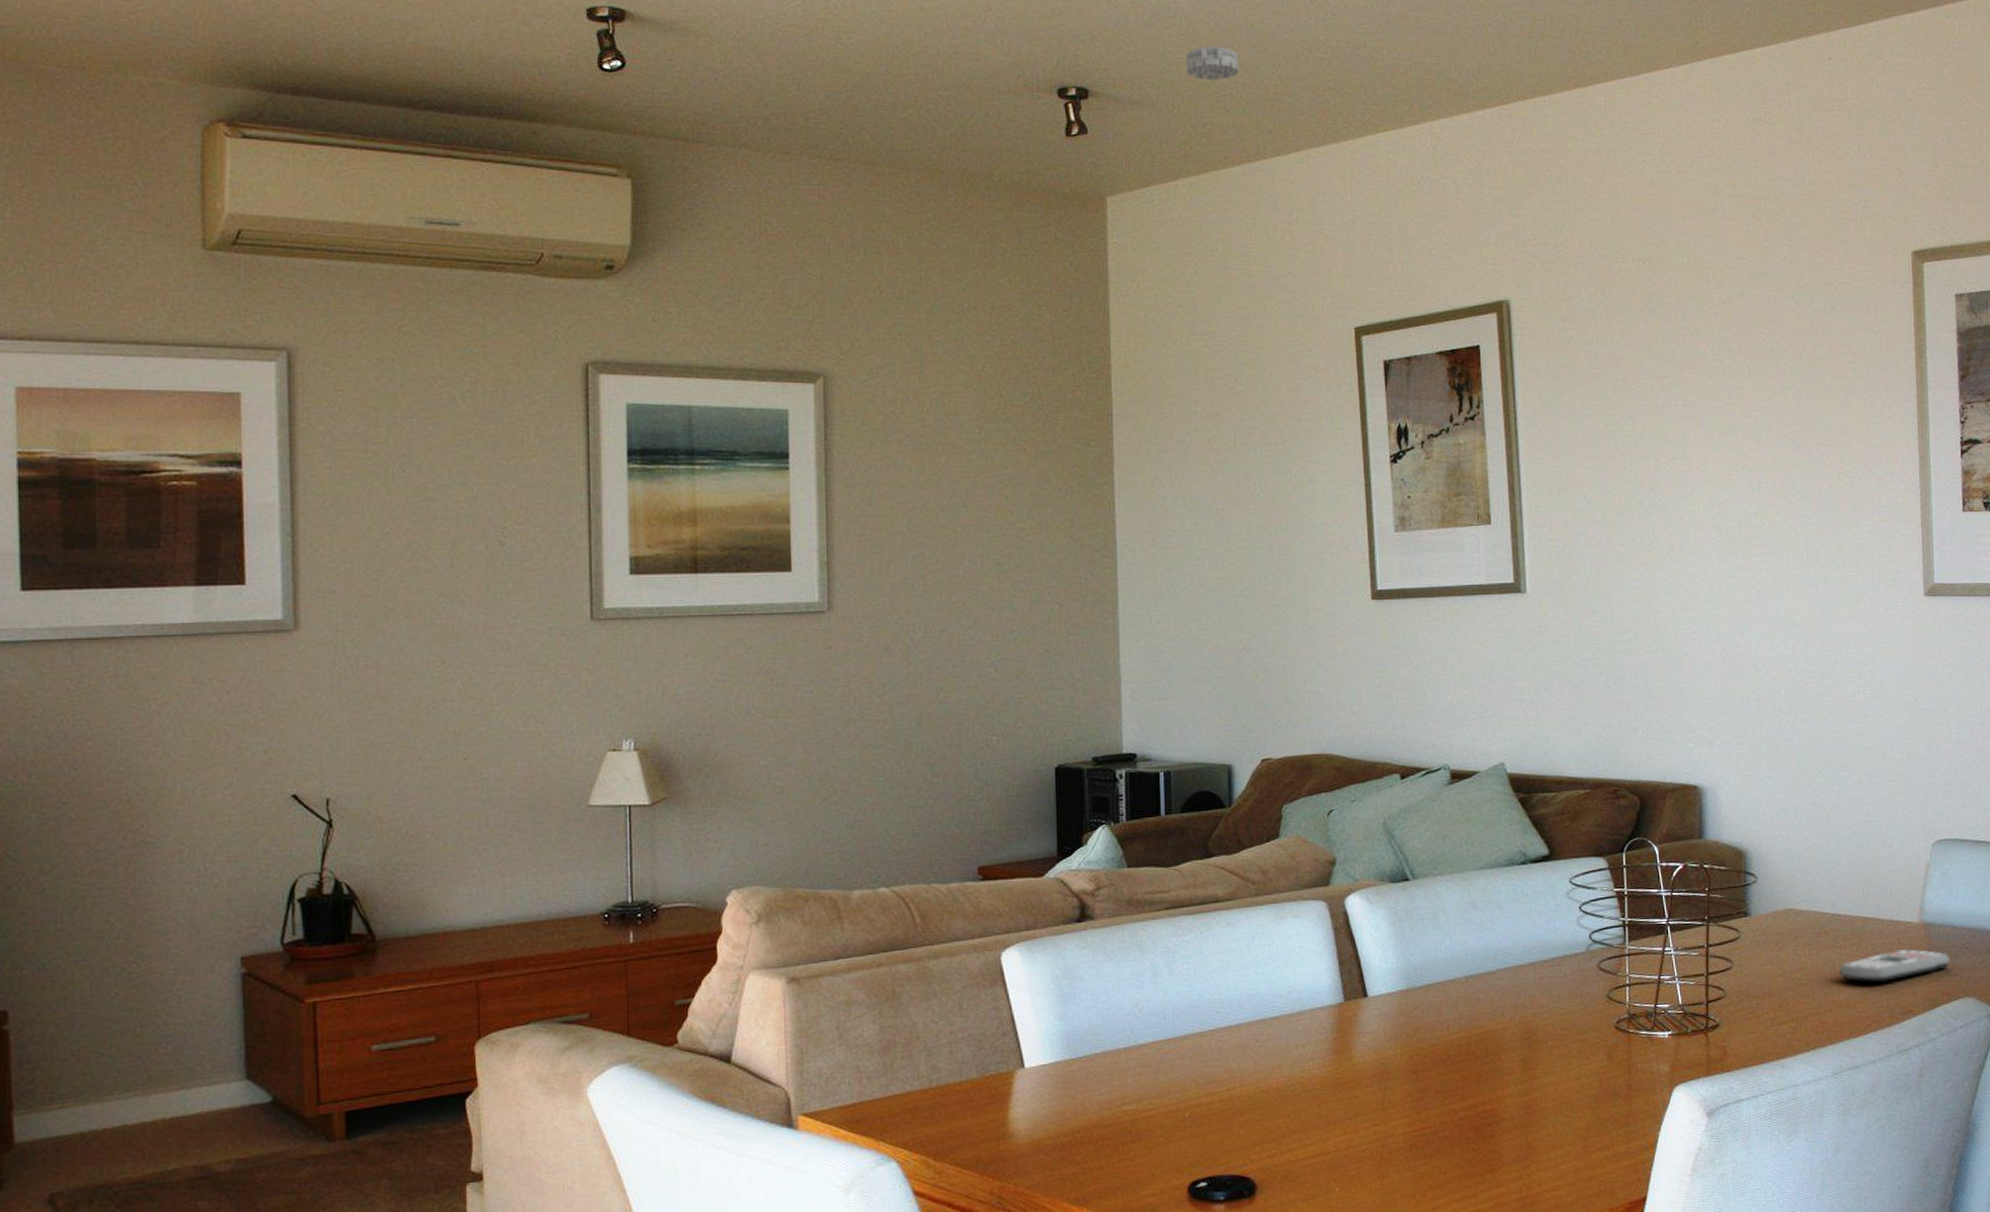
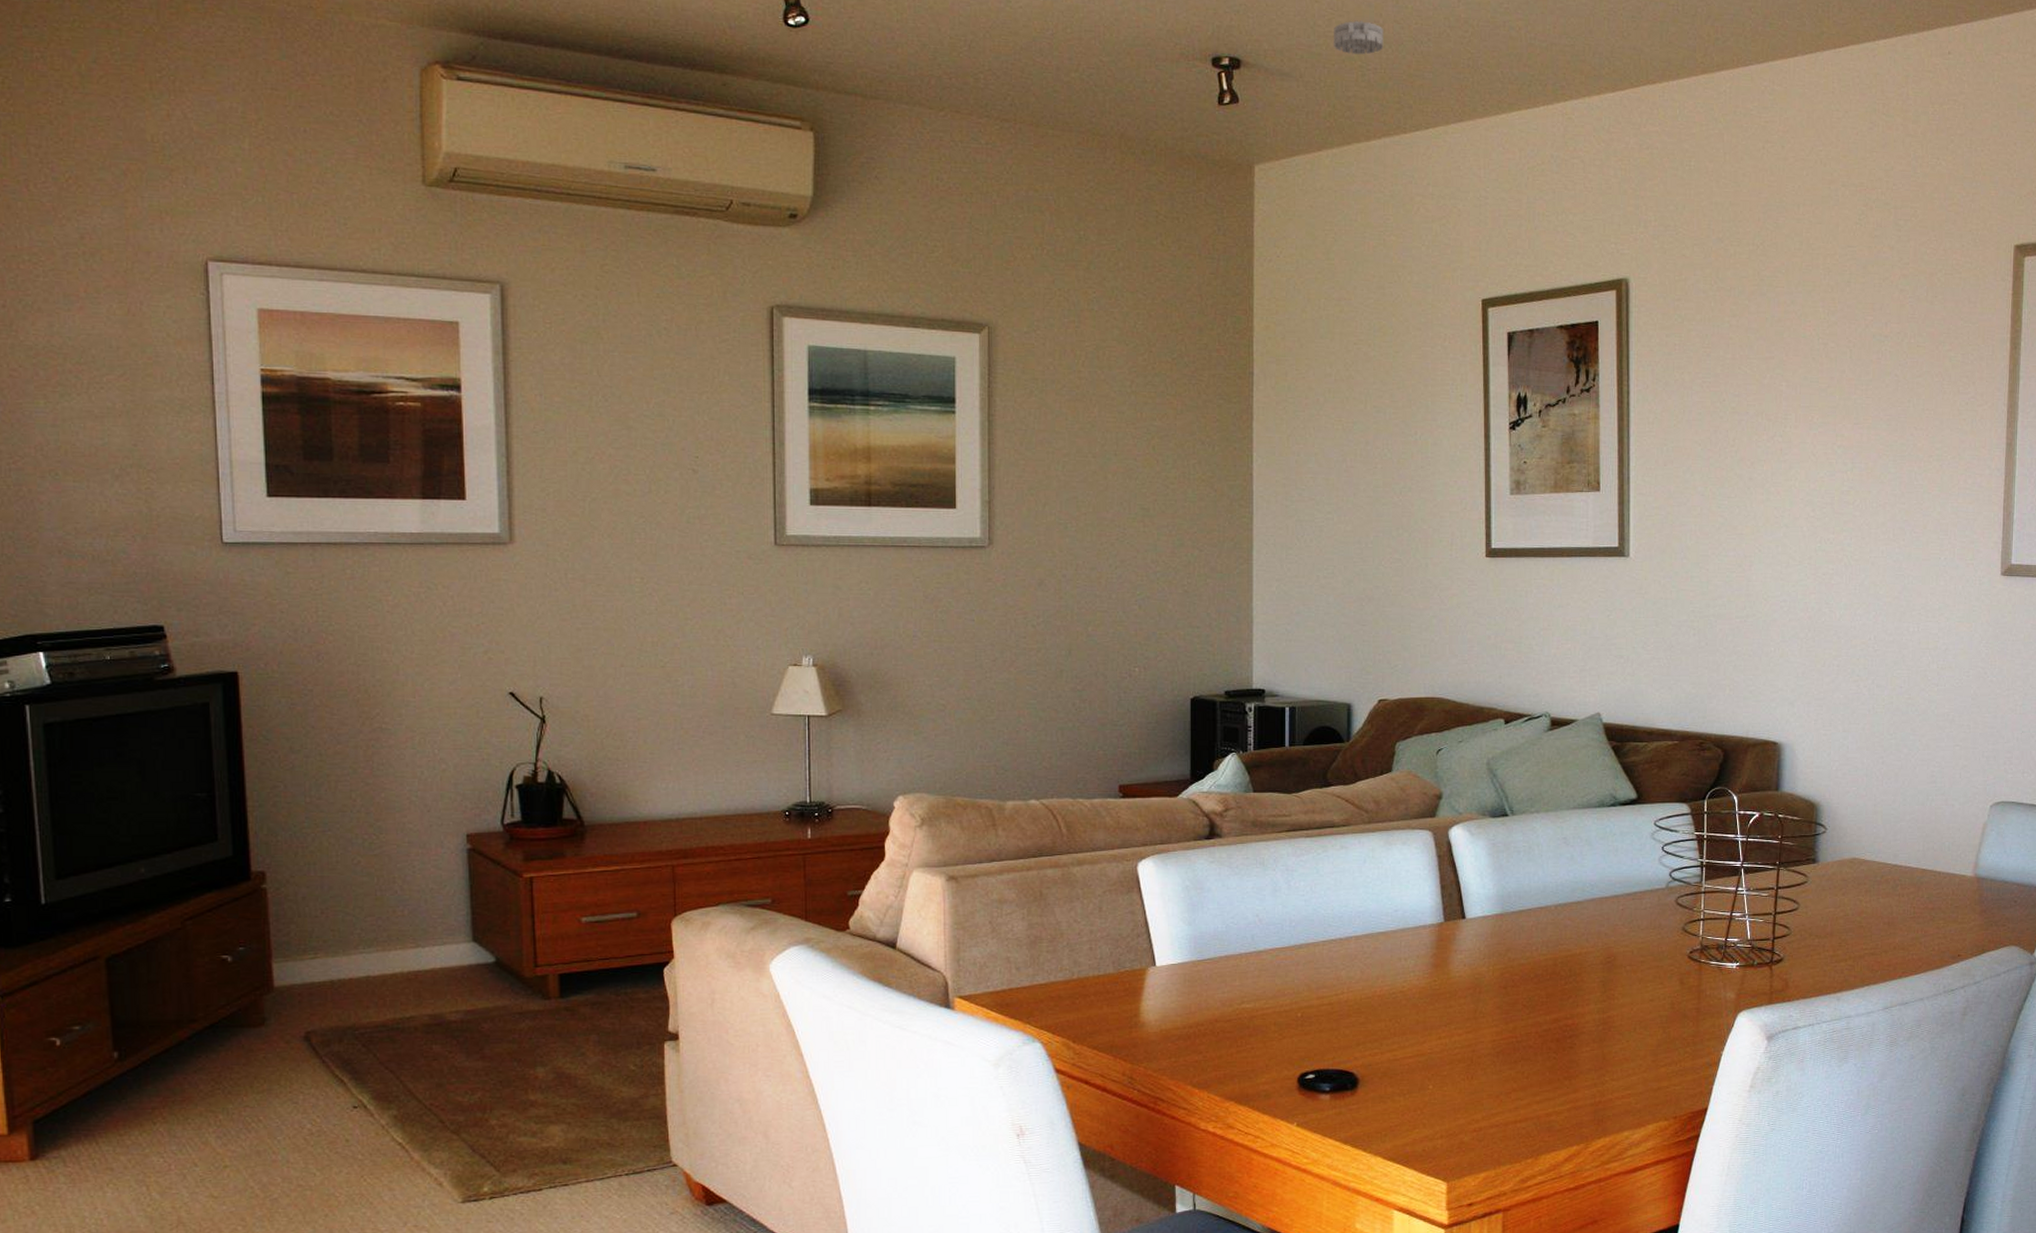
remote control: present [1839,948,1950,983] -> none [1896,899,1999,929]

